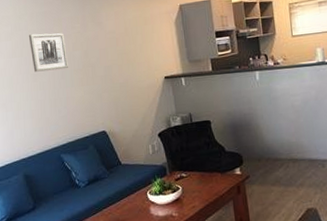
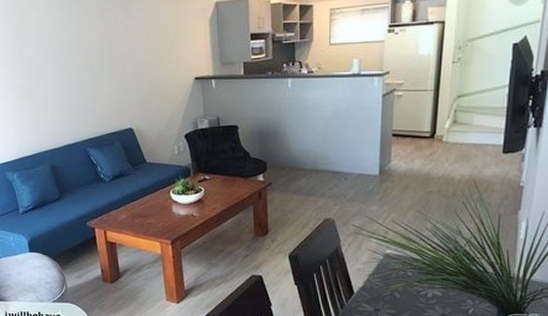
wall art: present [28,33,69,72] -> none [57,22,98,63]

